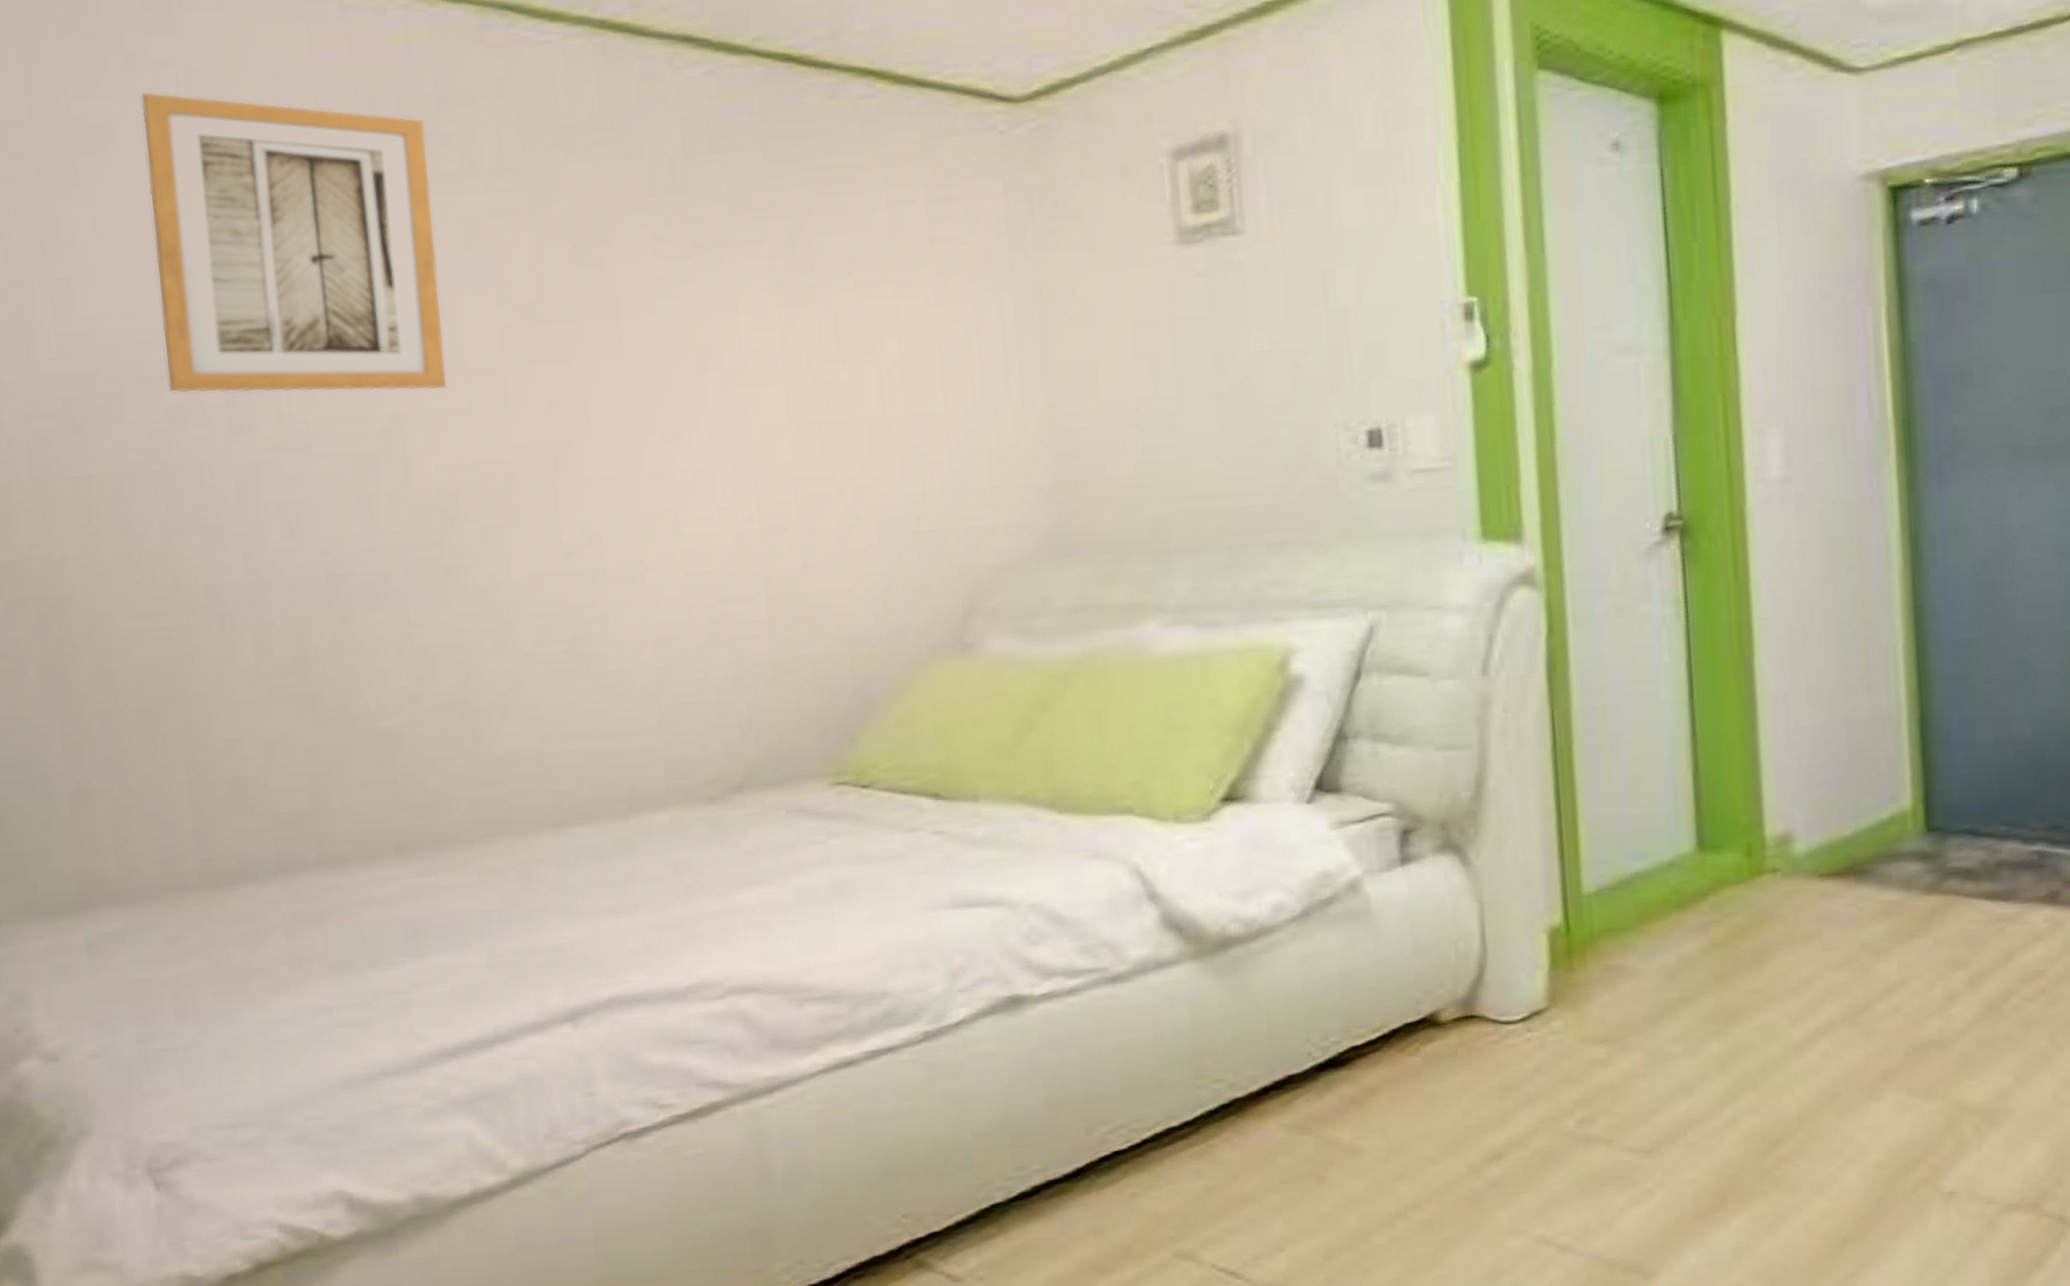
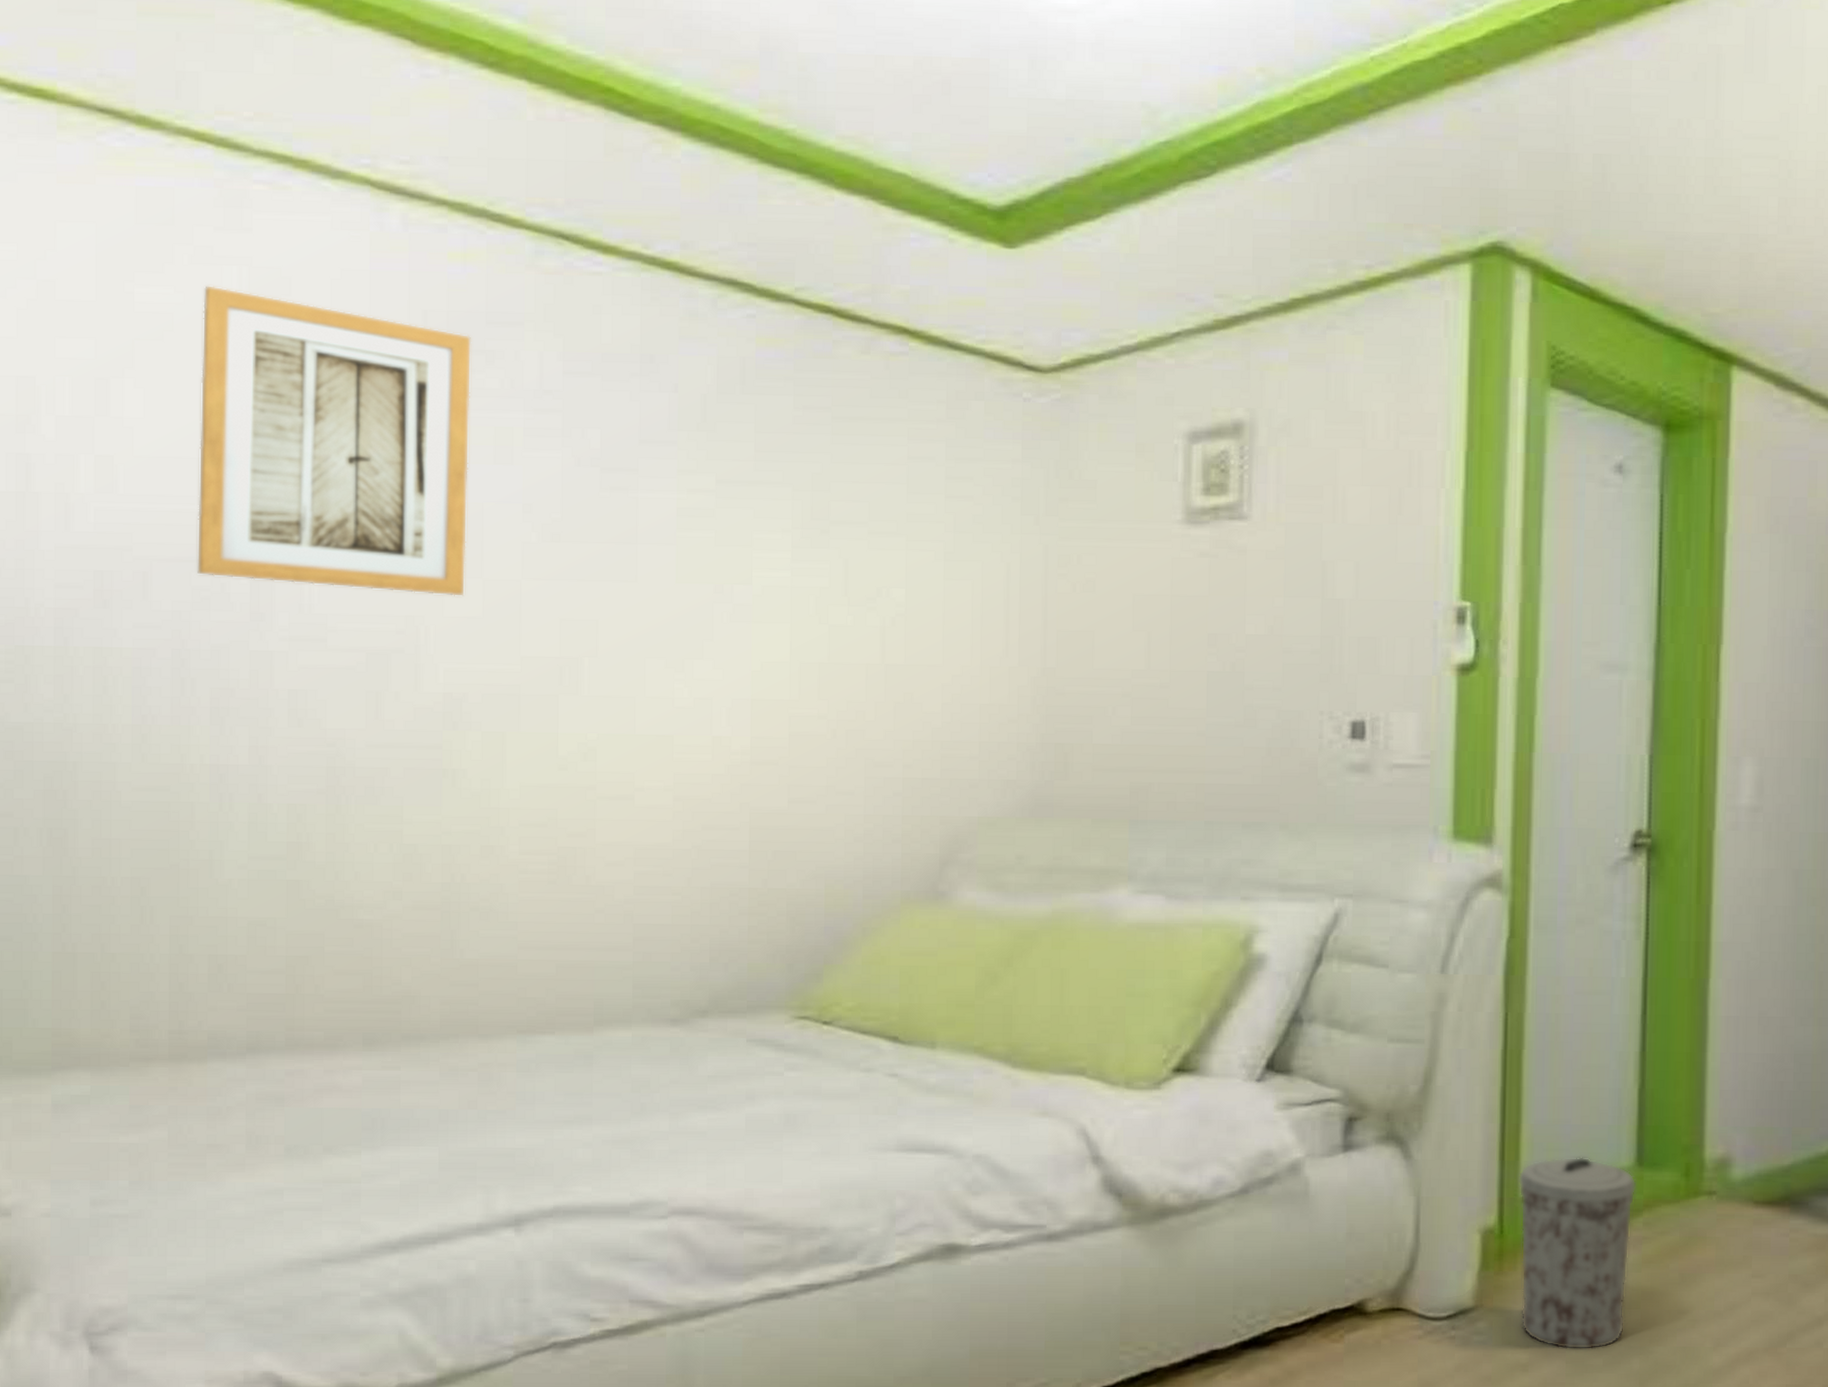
trash can: none [1579,846,1701,1041] -> present [1518,1157,1637,1350]

